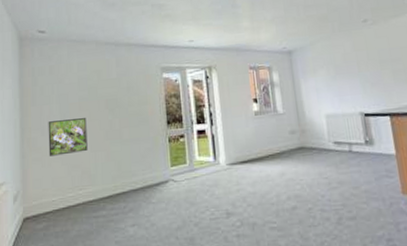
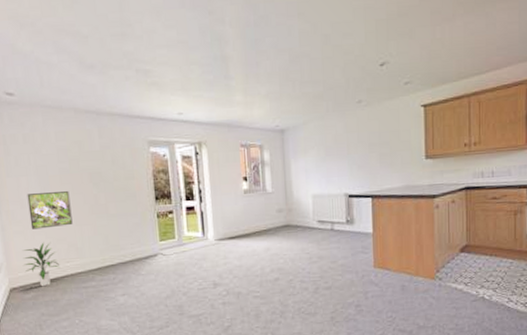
indoor plant: none [38,169,73,216] -> present [23,242,61,287]

